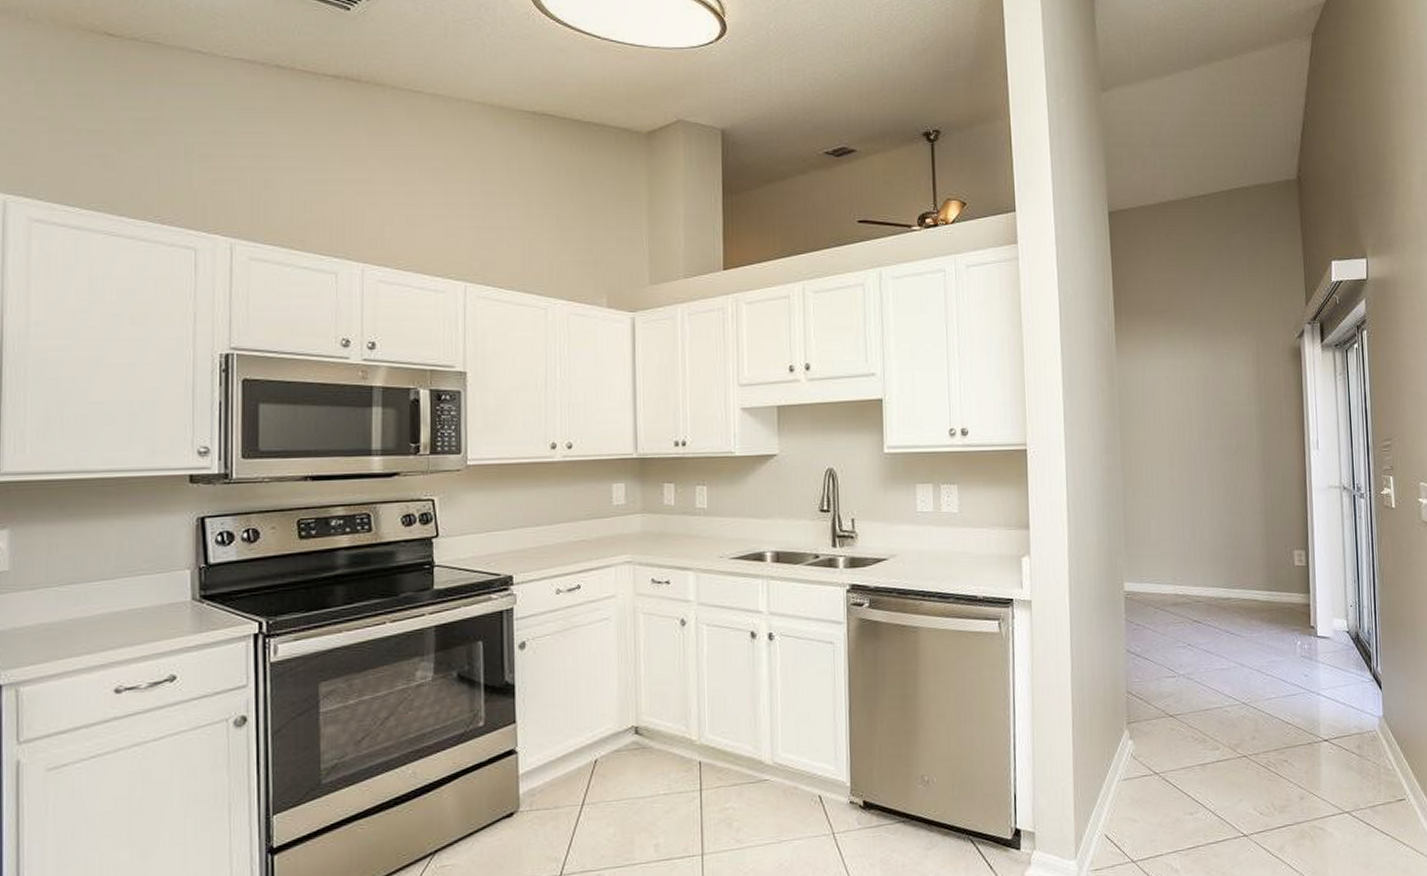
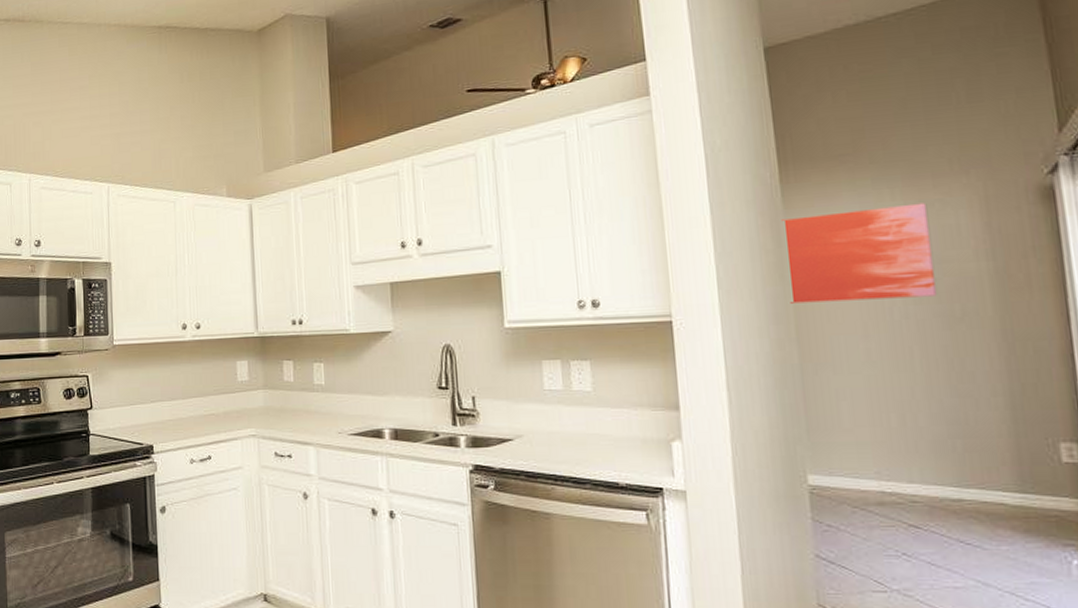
wall art: none [1115,355,1222,436] -> present [781,203,938,304]

